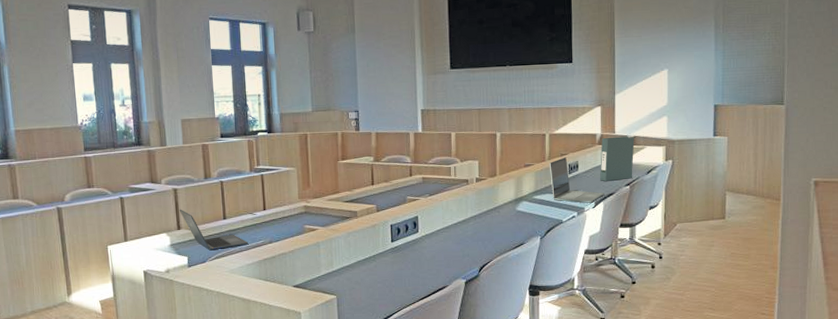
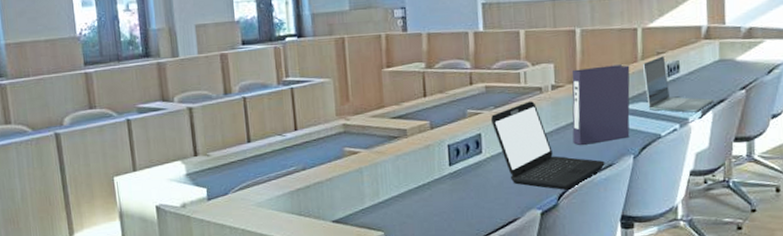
laptop: present [179,209,248,251] -> none [195,131,277,180]
laptop: none [427,191,517,264] -> present [491,101,605,190]
binder: none [492,163,539,228] -> present [572,65,630,146]
binder: present [600,136,635,182] -> none [707,28,751,86]

